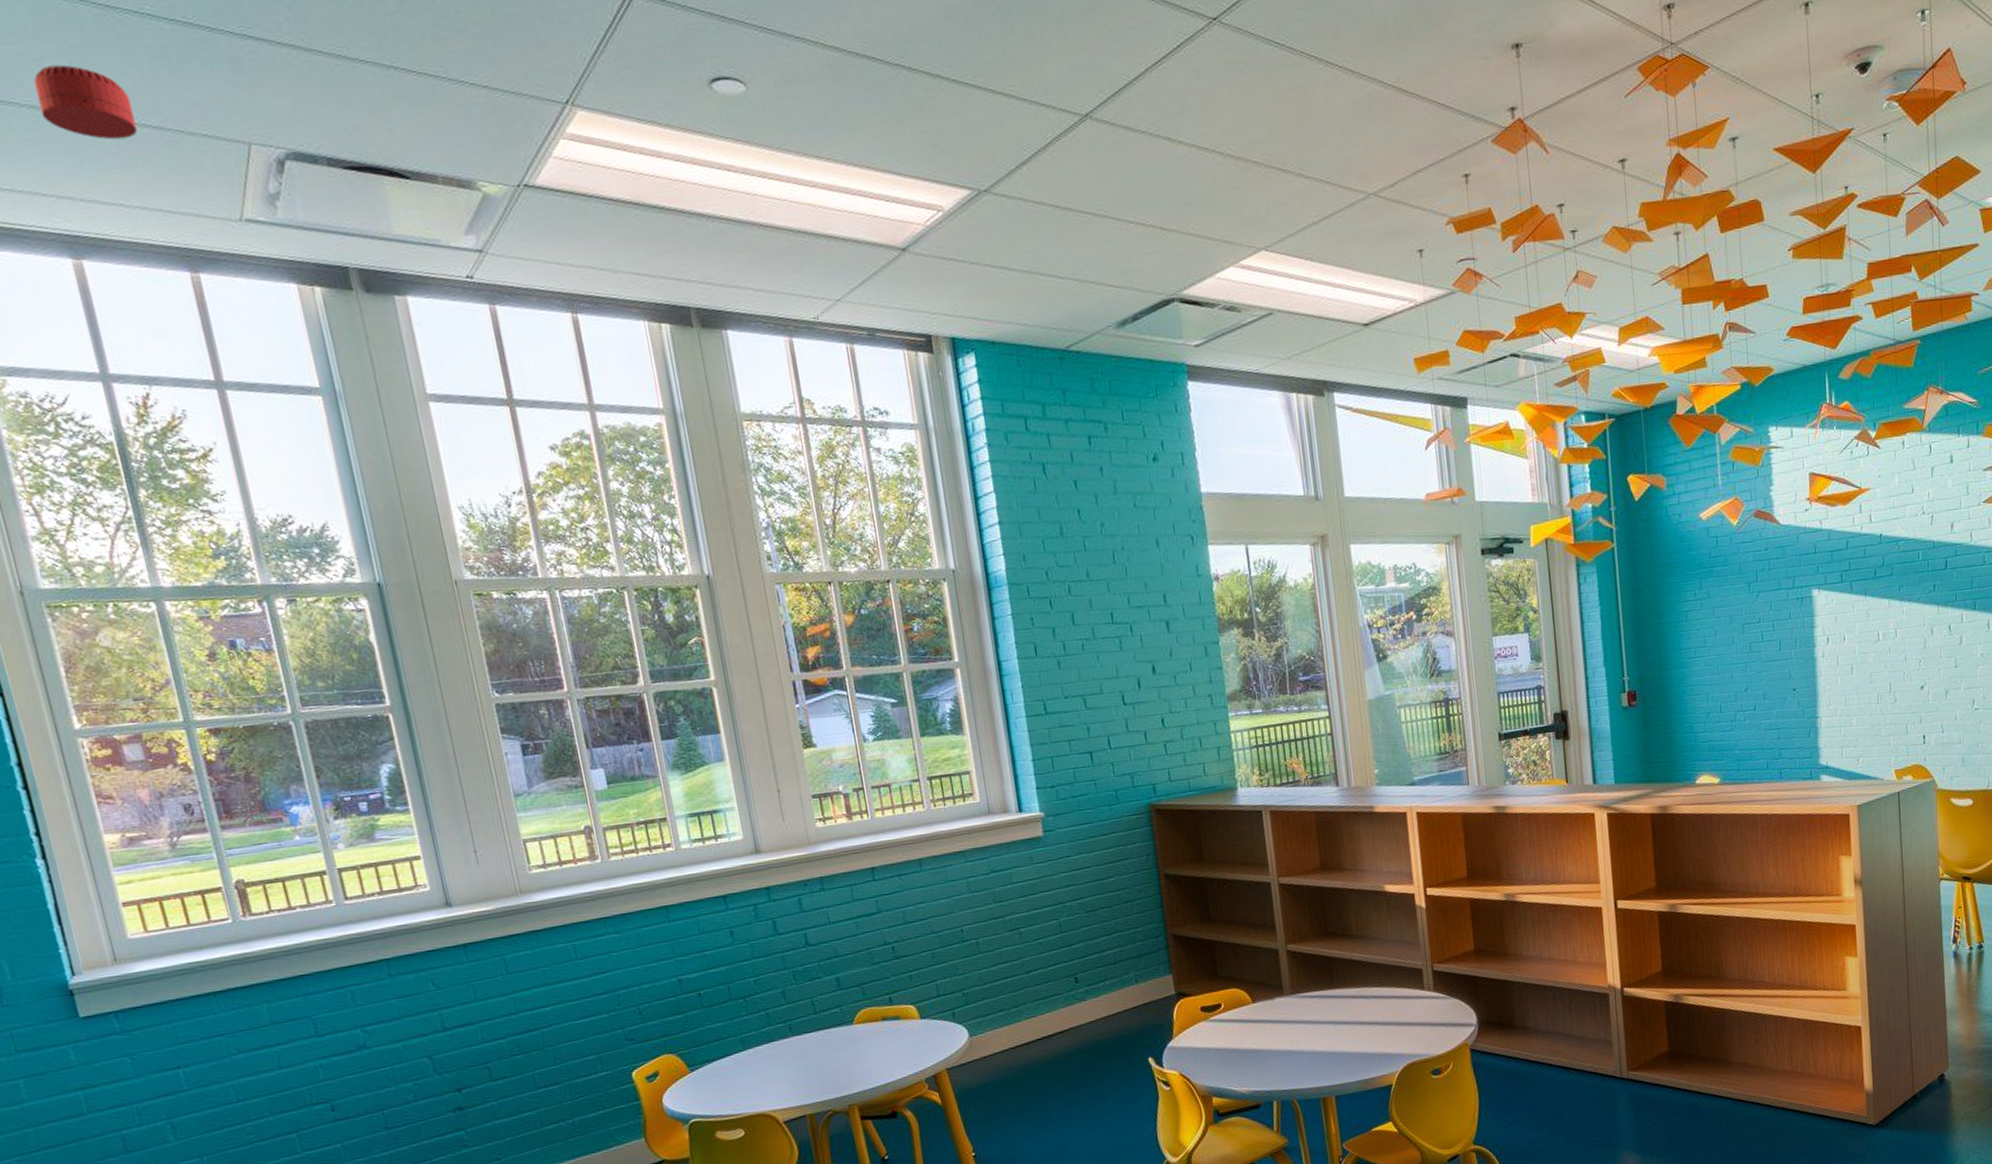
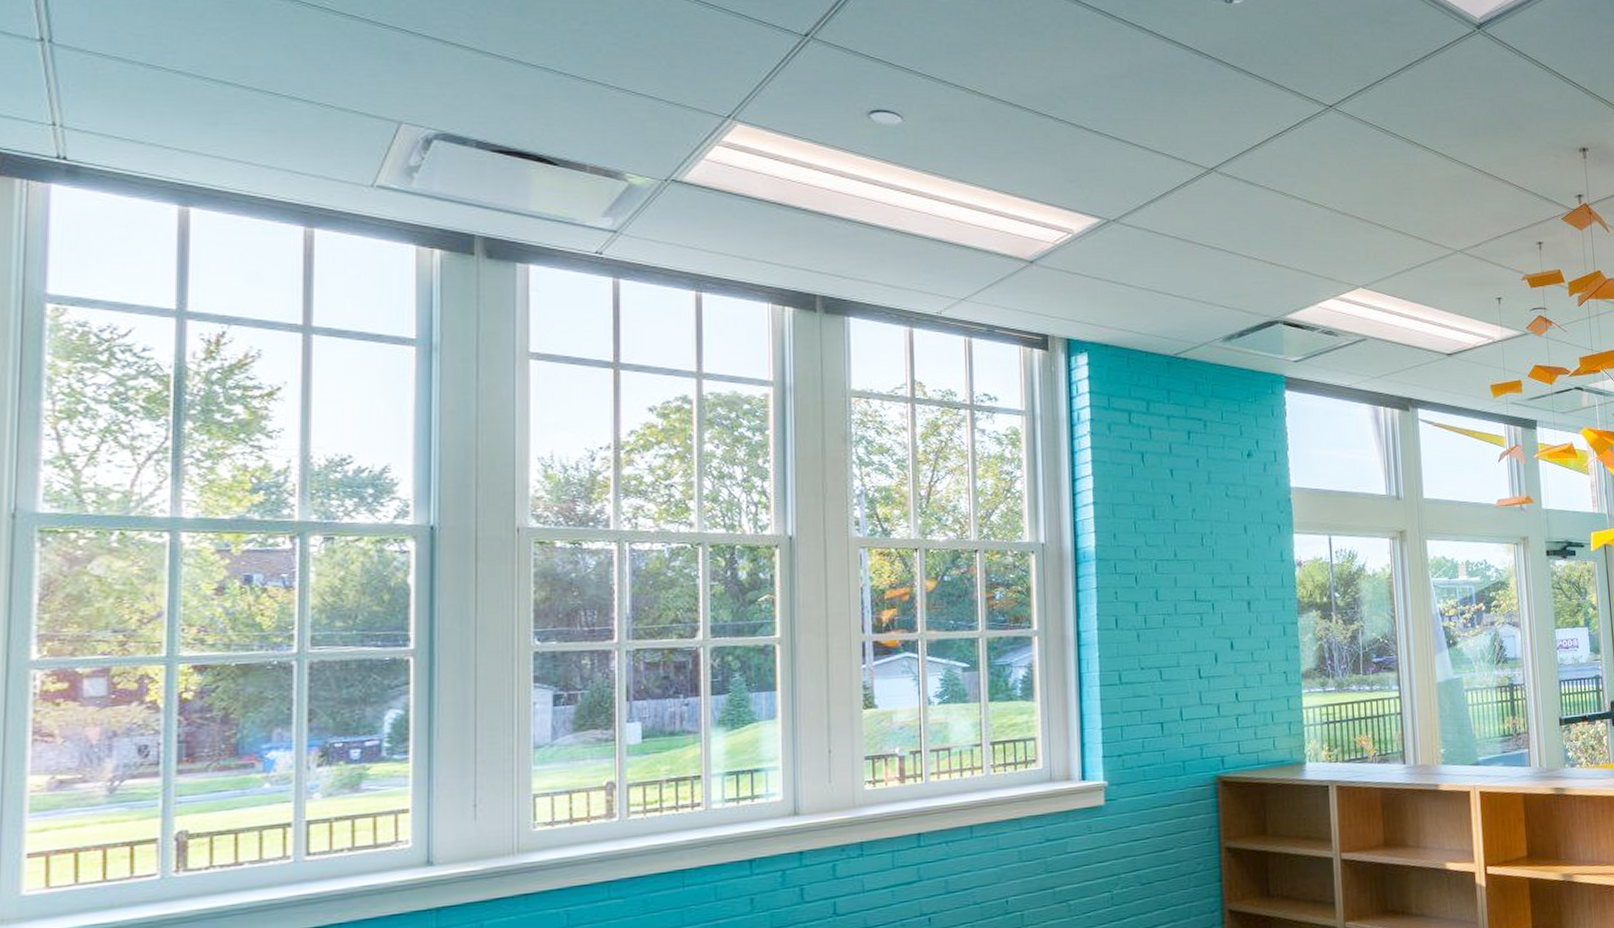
smoke detector: present [33,64,137,140] -> none [187,40,285,108]

